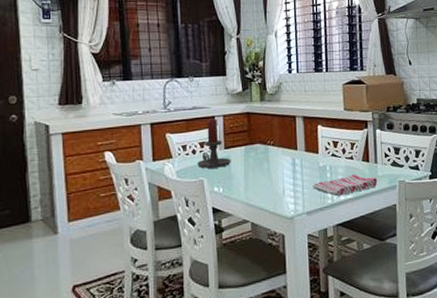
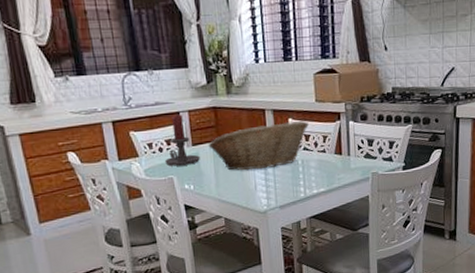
fruit basket: none [240,127,337,175] -> present [208,120,309,171]
dish towel: present [312,174,378,196] -> none [285,167,351,189]

